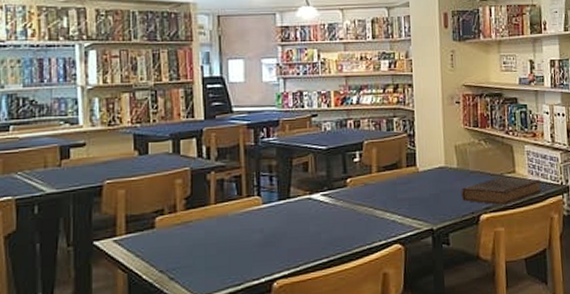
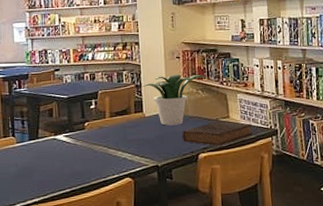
potted plant: none [416,121,490,182] -> present [142,74,206,126]

